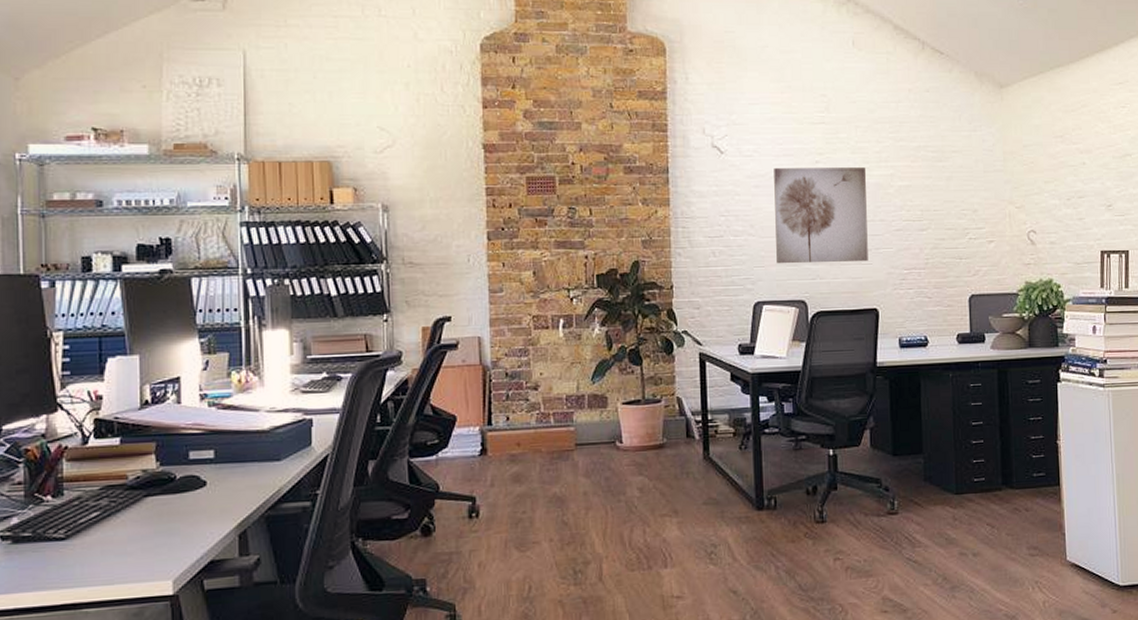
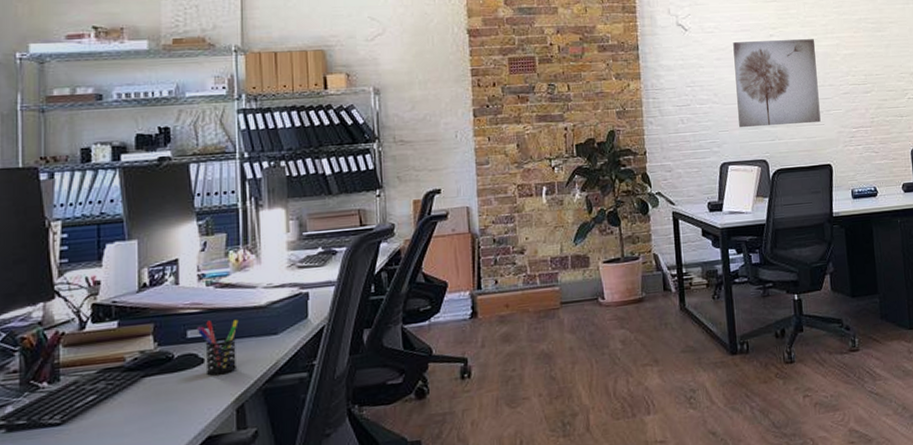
pen holder: none [199,442,241,499] -> present [196,319,239,376]

